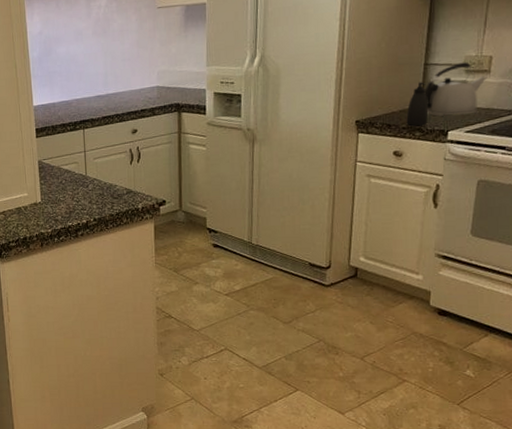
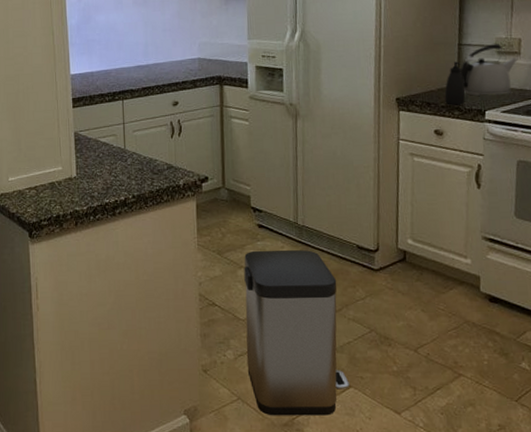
pedal bin: none [199,267,298,414] -> present [244,250,351,416]

